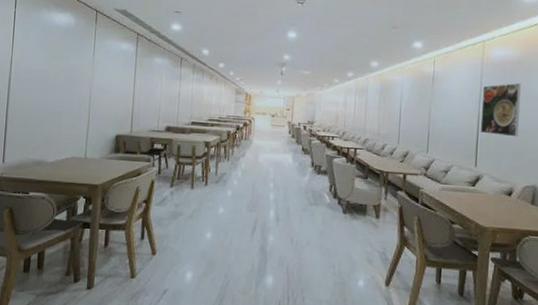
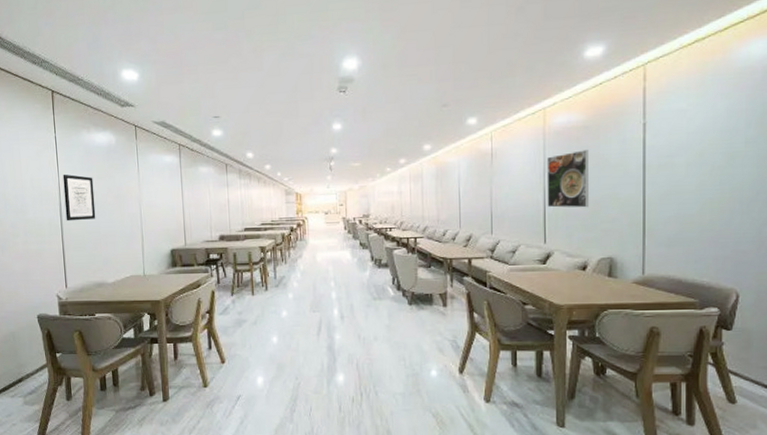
wall art: none [13,49,47,97] -> present [62,174,96,221]

